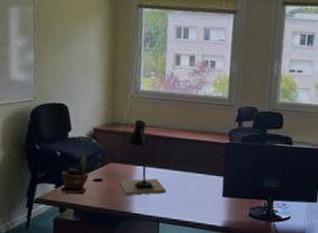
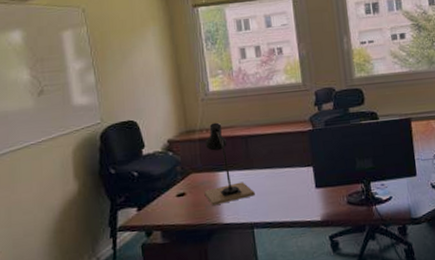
potted plant: present [60,156,89,195] -> none [142,172,171,217]

